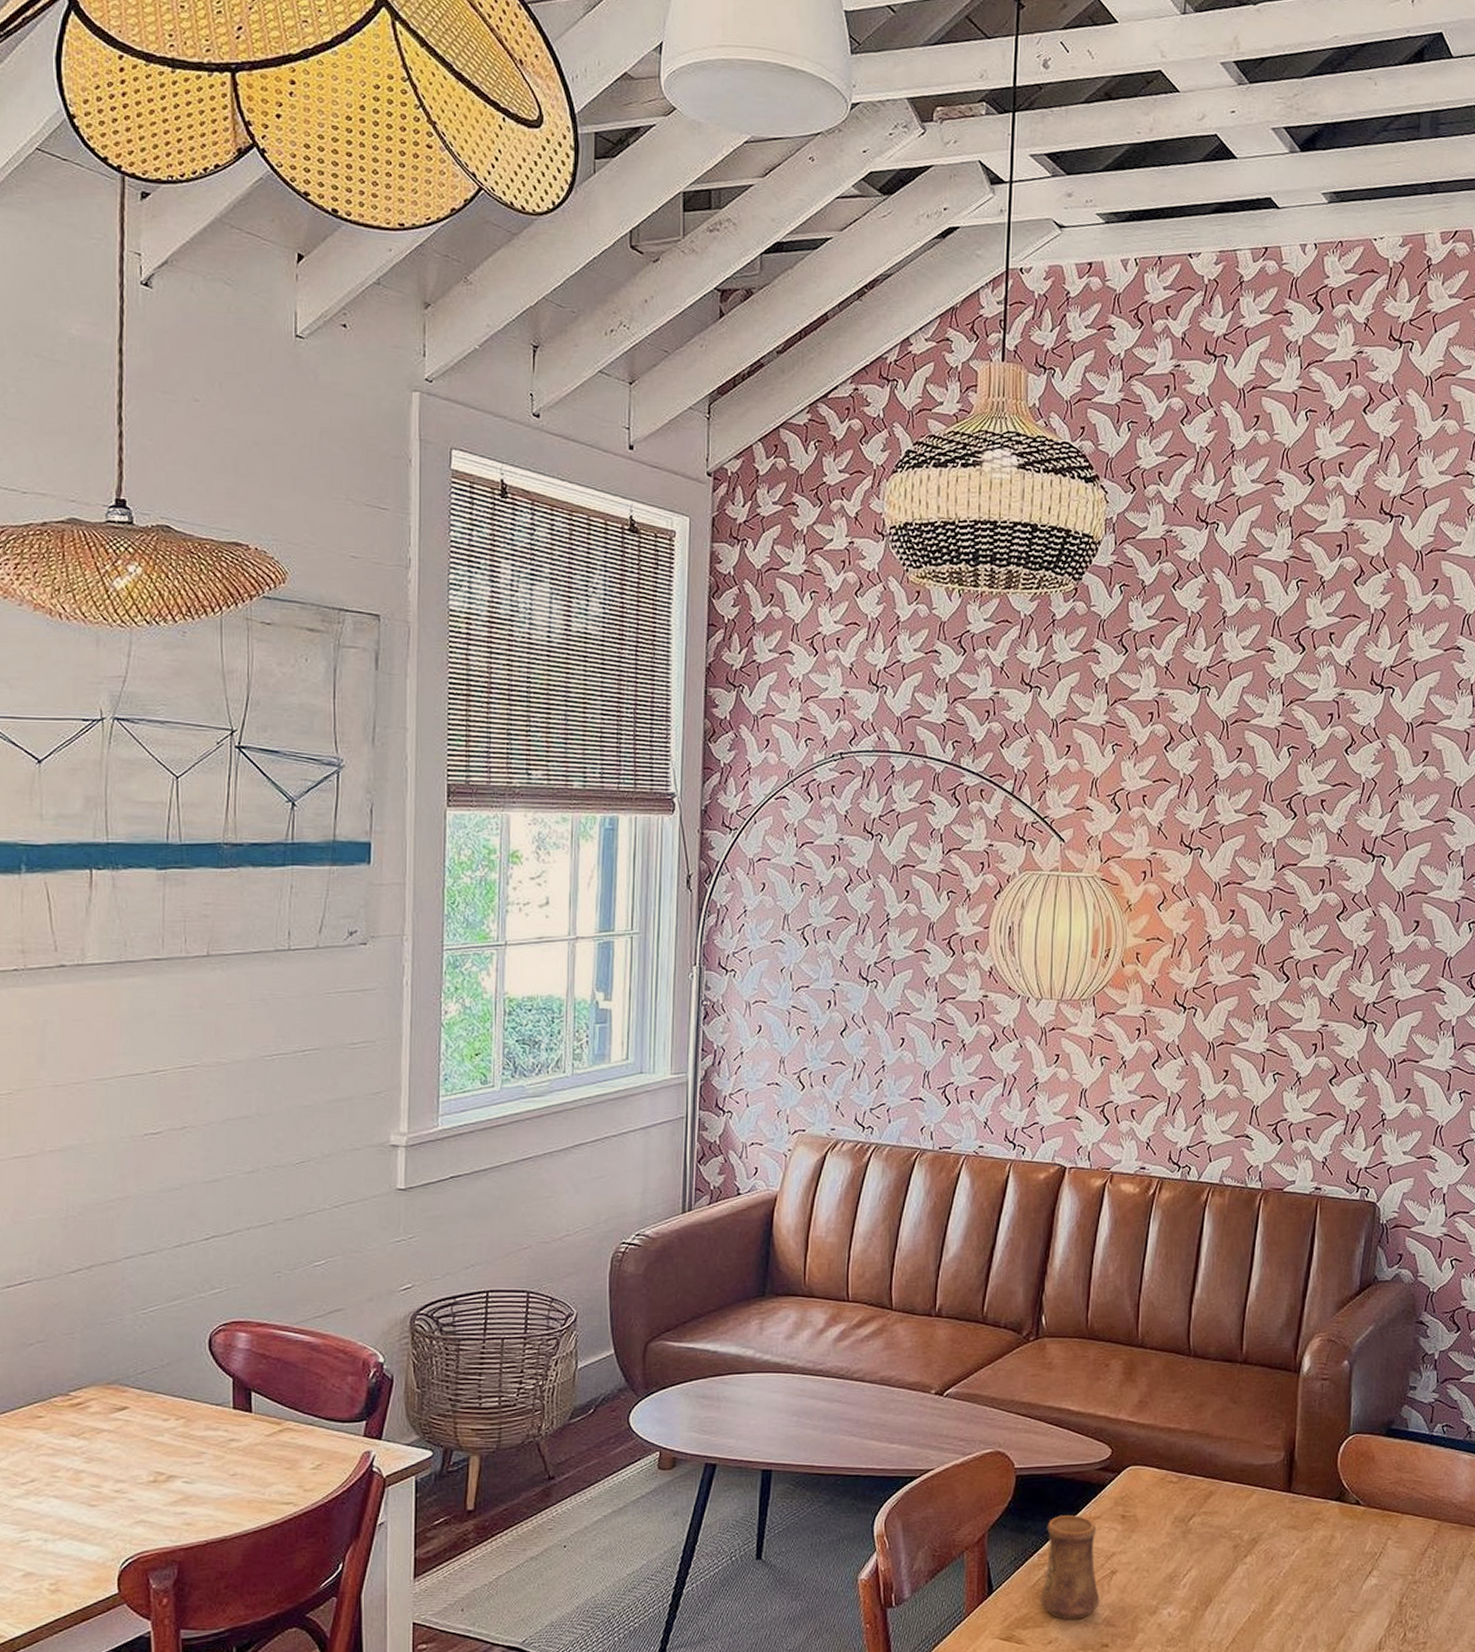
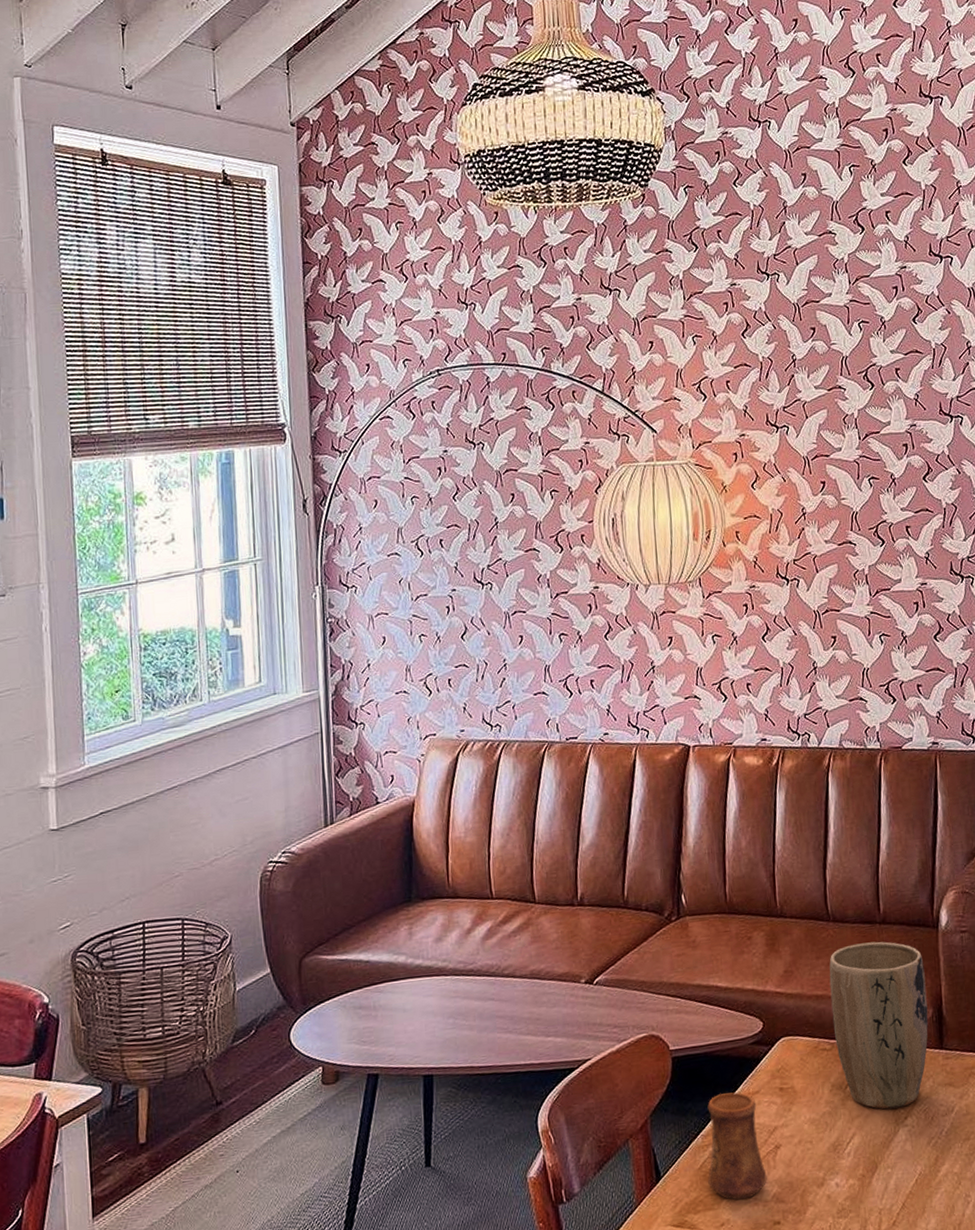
plant pot: none [1182,1380,1281,1546] -> present [829,941,928,1109]

